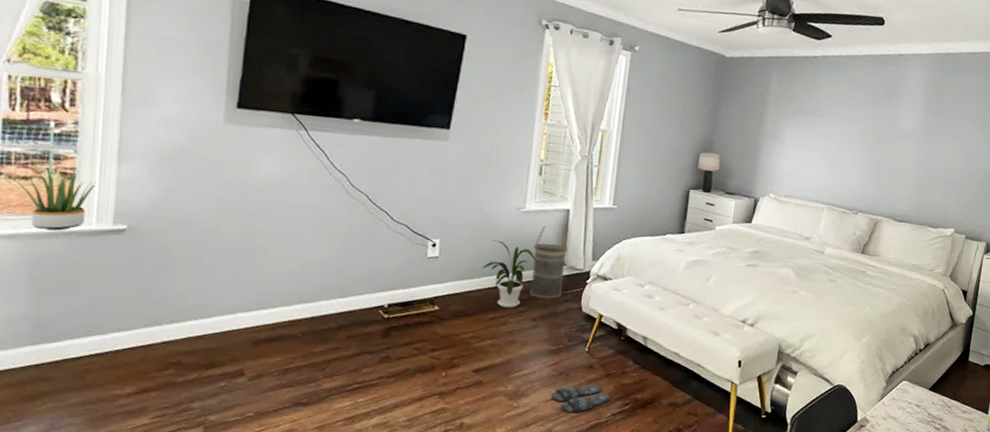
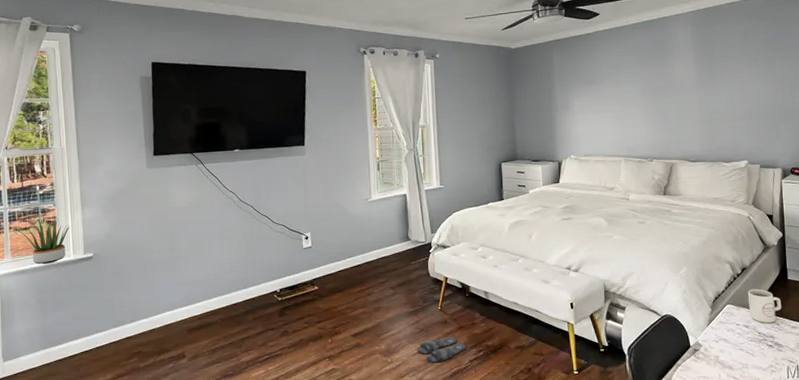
house plant: present [481,240,536,308] -> none [345,227,386,281]
basket: present [529,225,569,299] -> none [383,209,412,270]
table lamp: present [697,152,720,193] -> none [504,129,524,163]
mug: none [924,367,958,405] -> present [747,288,782,323]

